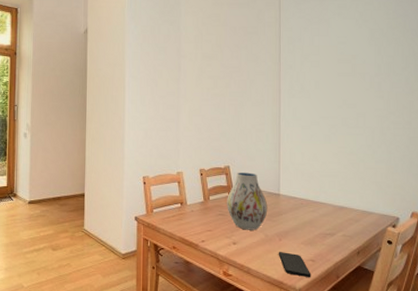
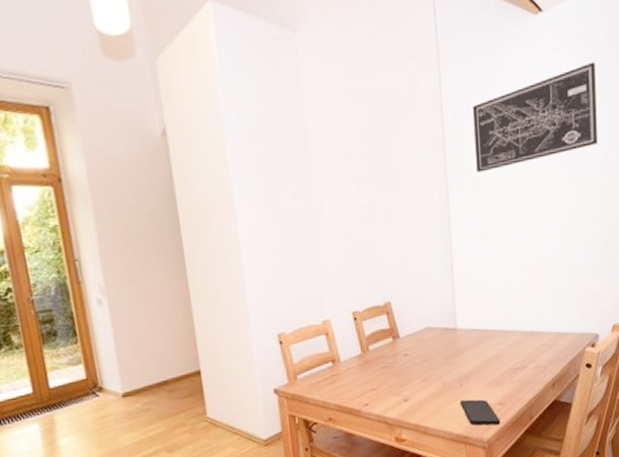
vase: present [227,172,268,230] -> none [391,306,444,381]
wall art: none [302,14,401,82] -> present [472,62,597,173]

